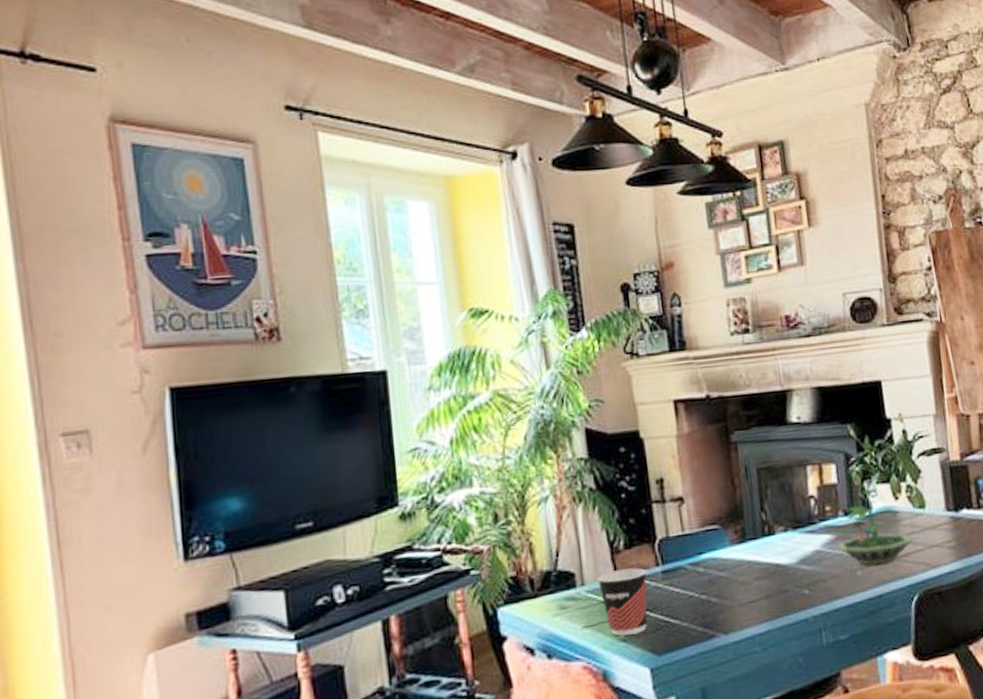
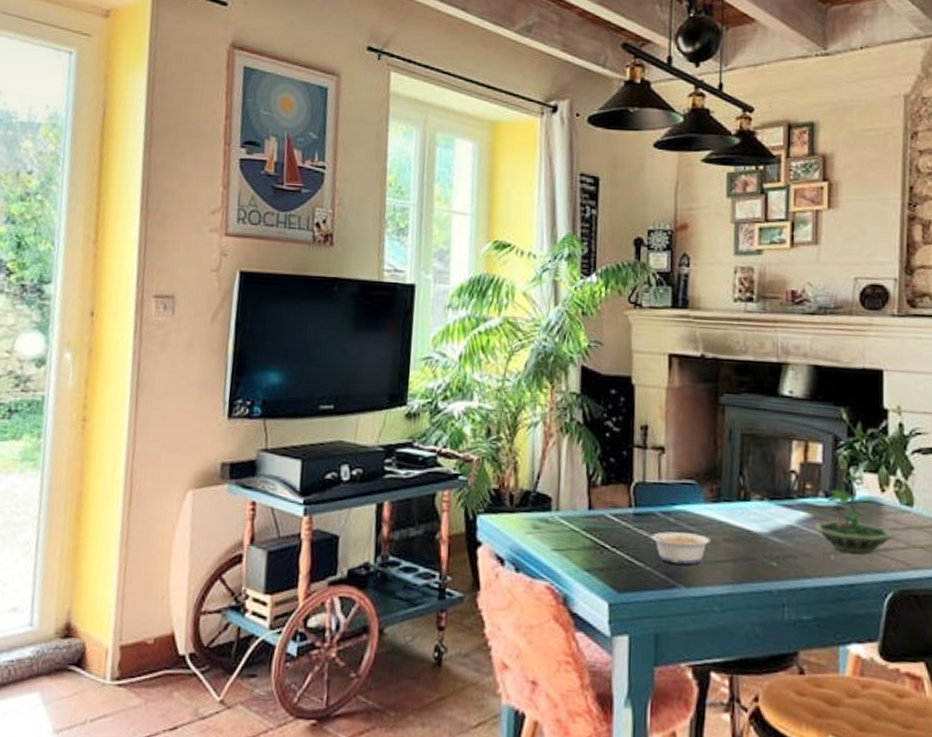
cup: present [596,567,648,636] -> none [571,503,619,567]
legume: none [670,578,742,614] -> present [640,528,711,565]

